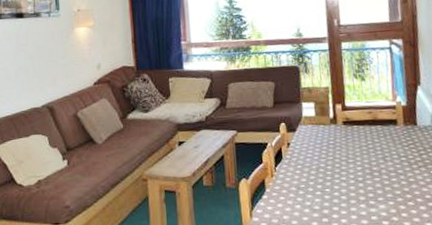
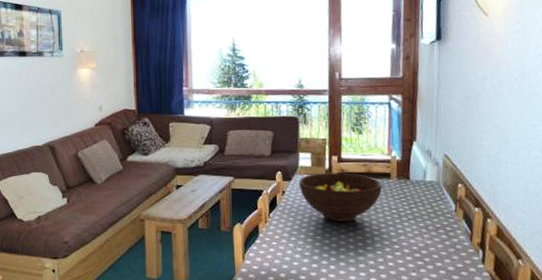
fruit bowl: none [303,121,390,173] -> present [298,173,382,222]

